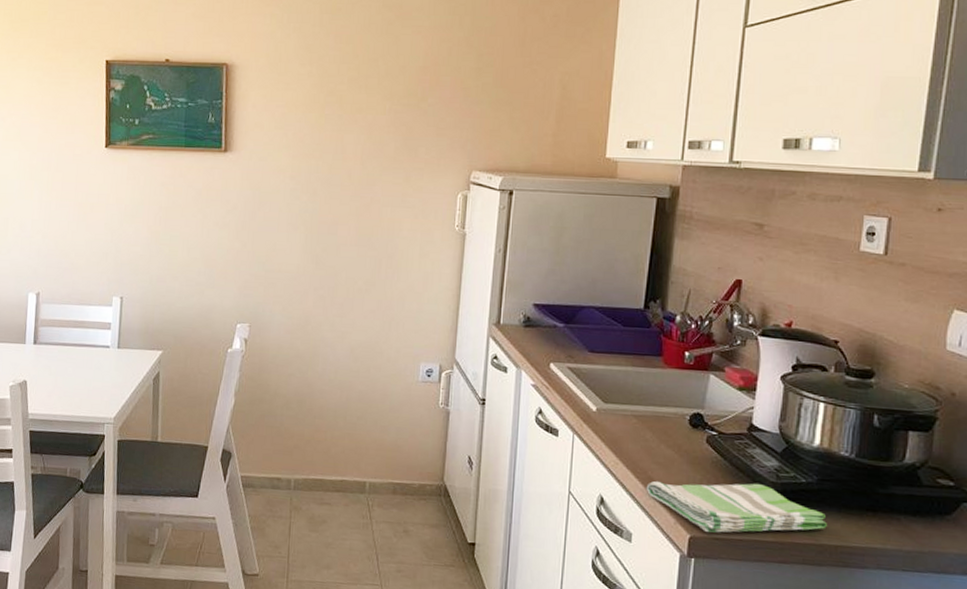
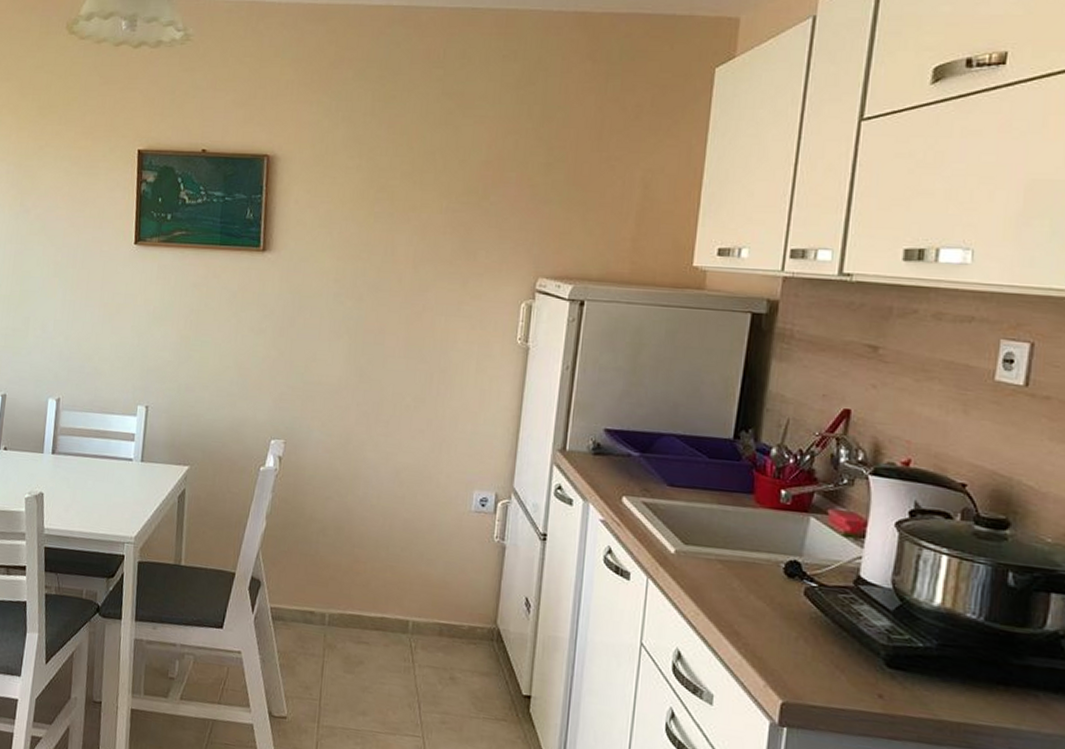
dish towel: present [646,480,827,533] -> none [731,636,948,703]

